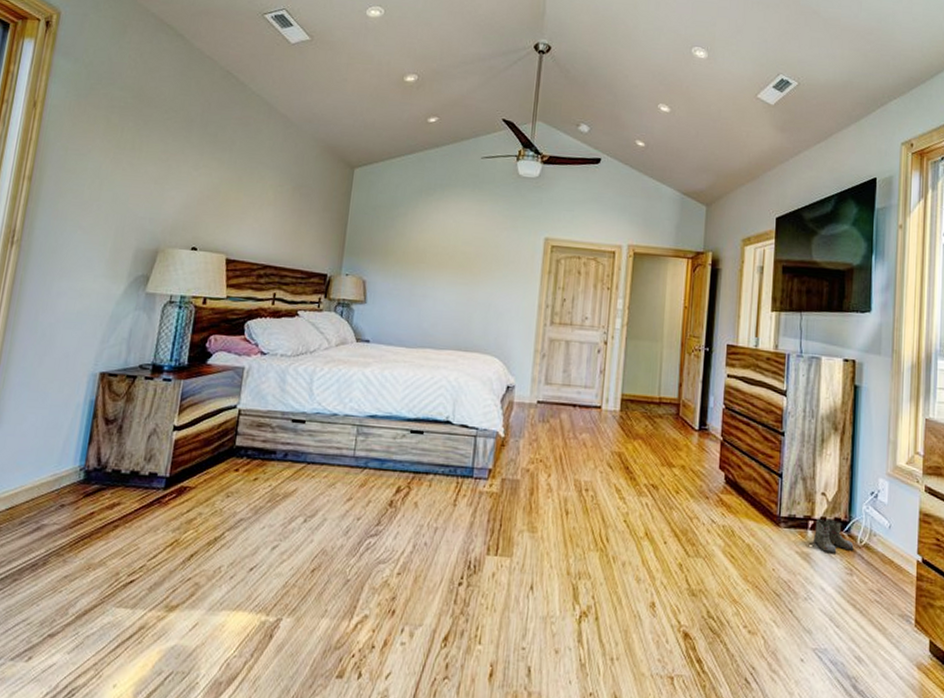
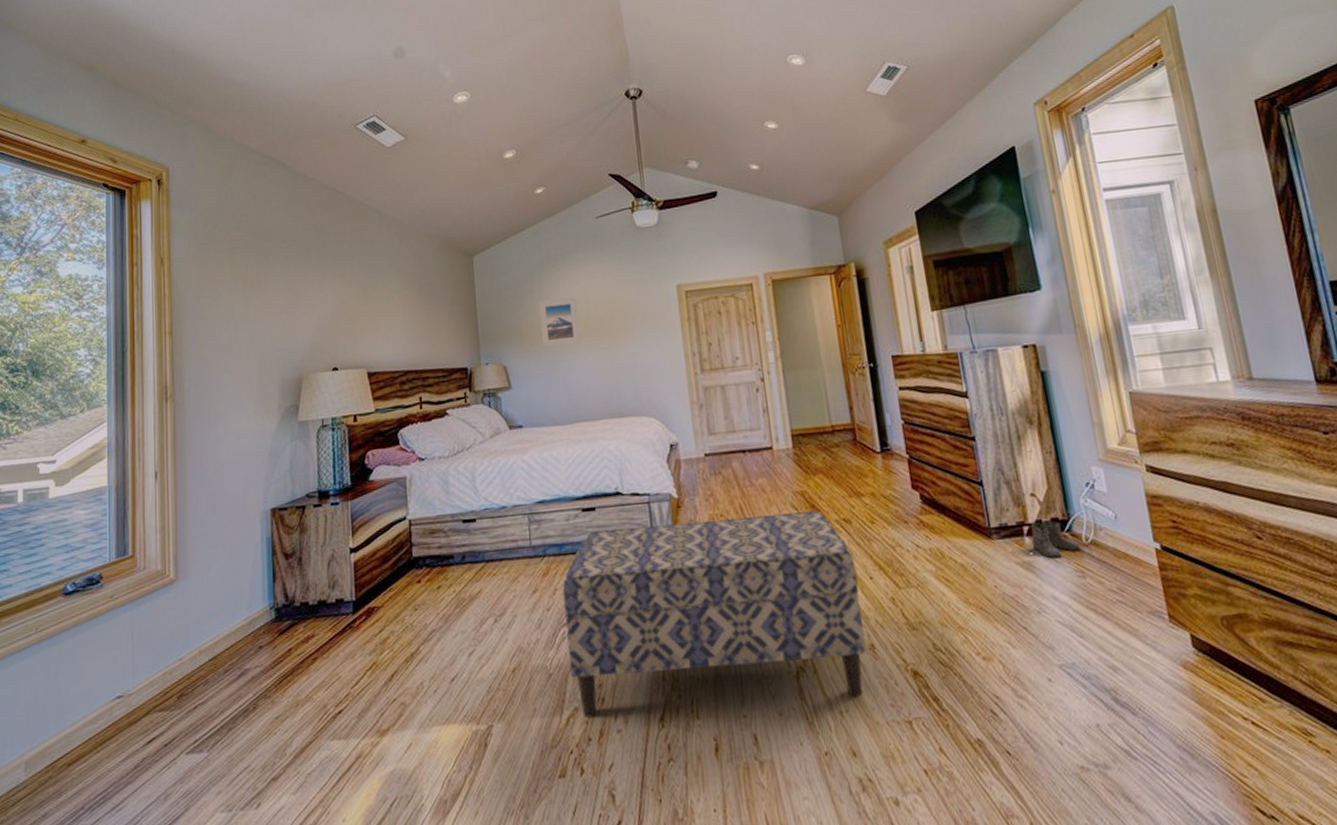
bench: none [367,454,654,648] -> present [562,510,867,718]
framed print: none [404,225,448,274] -> present [538,297,581,348]

